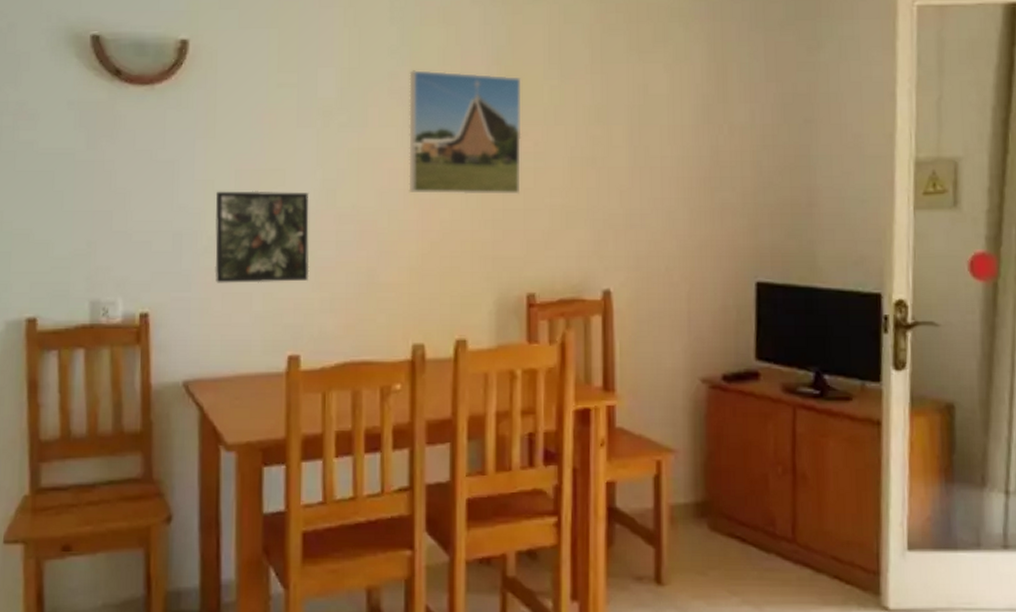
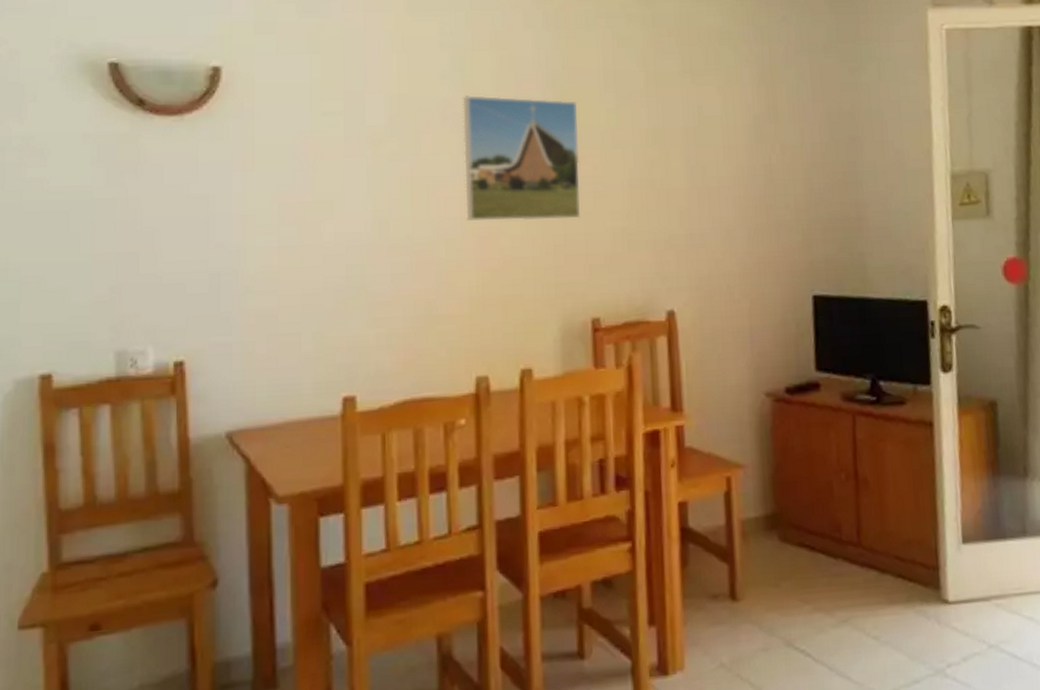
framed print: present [215,191,310,283] -> none [256,224,363,325]

